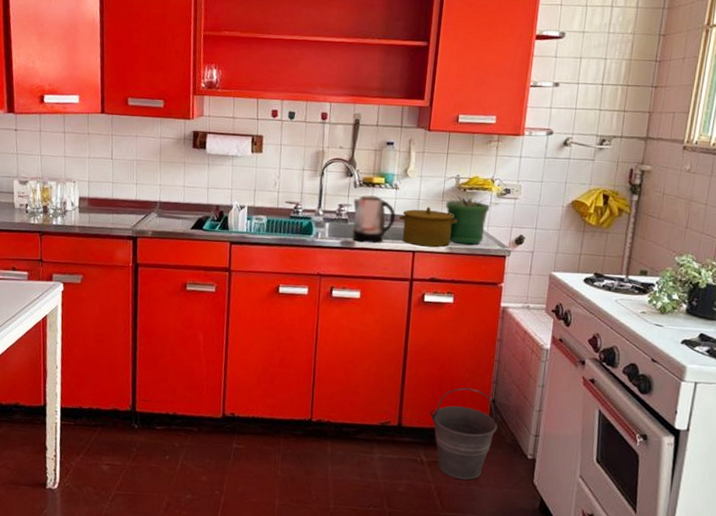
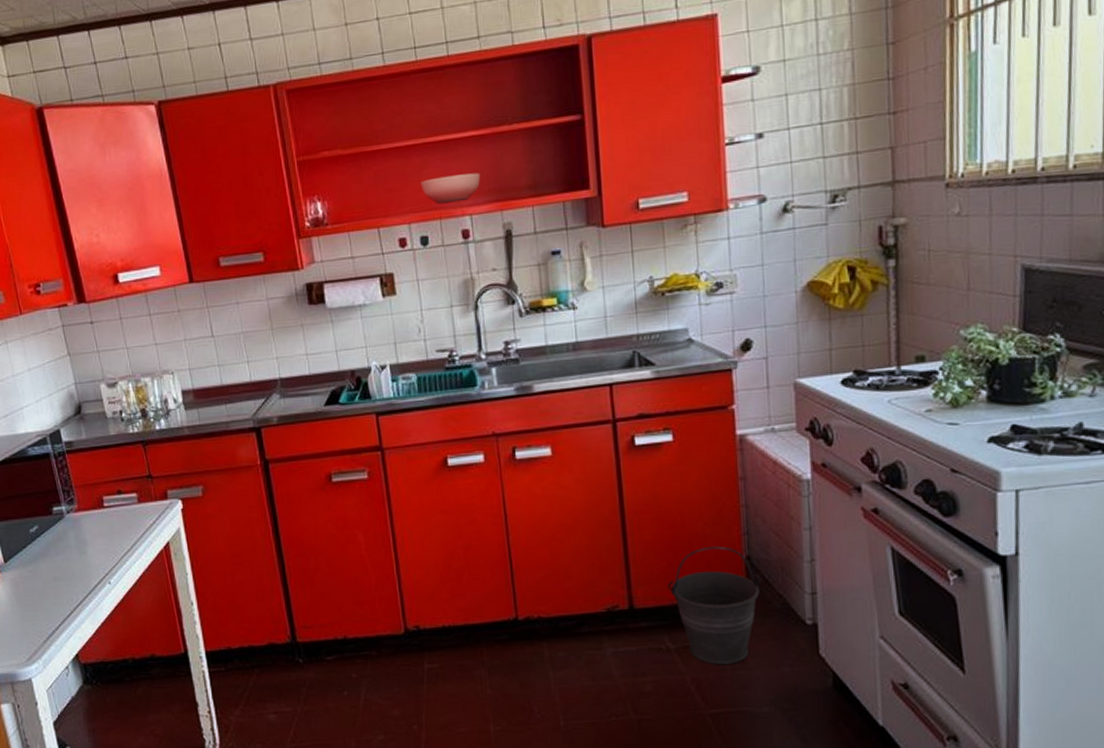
bowl: none [296,68,344,91] -> present [420,172,481,204]
kettle: present [351,195,397,243] -> none [521,322,580,385]
cooking pot: present [398,207,457,247] -> none [583,324,660,376]
planter: present [446,193,499,245] -> none [641,300,711,364]

